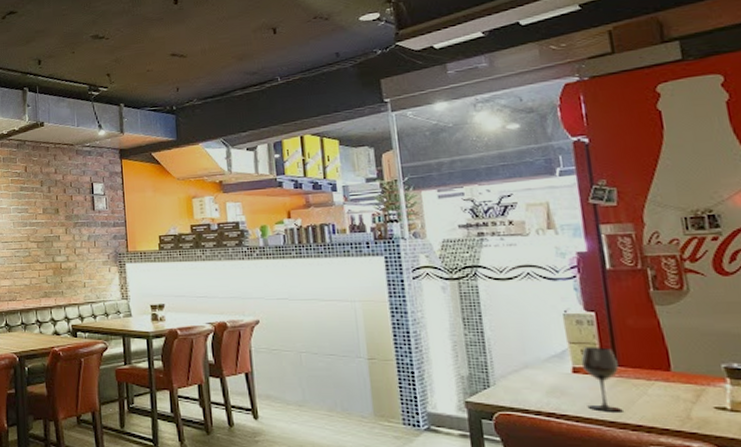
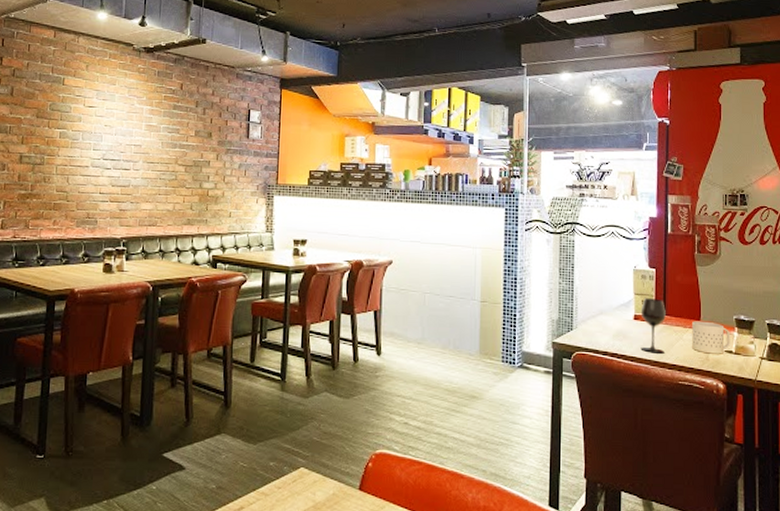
mug: none [658,372,723,412] -> present [692,321,731,354]

